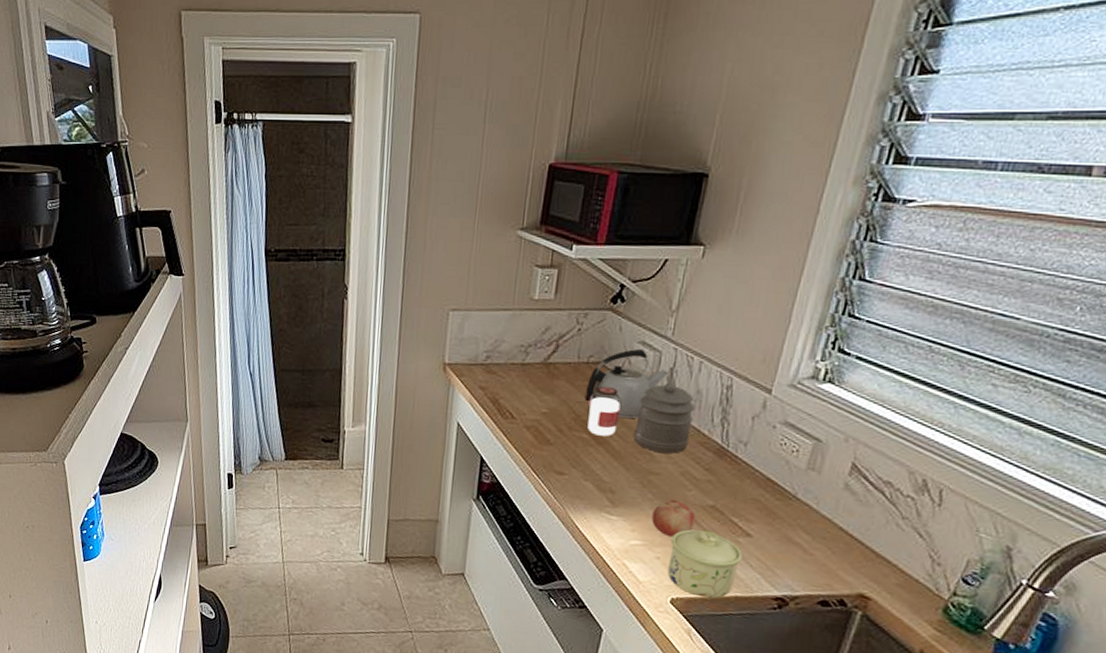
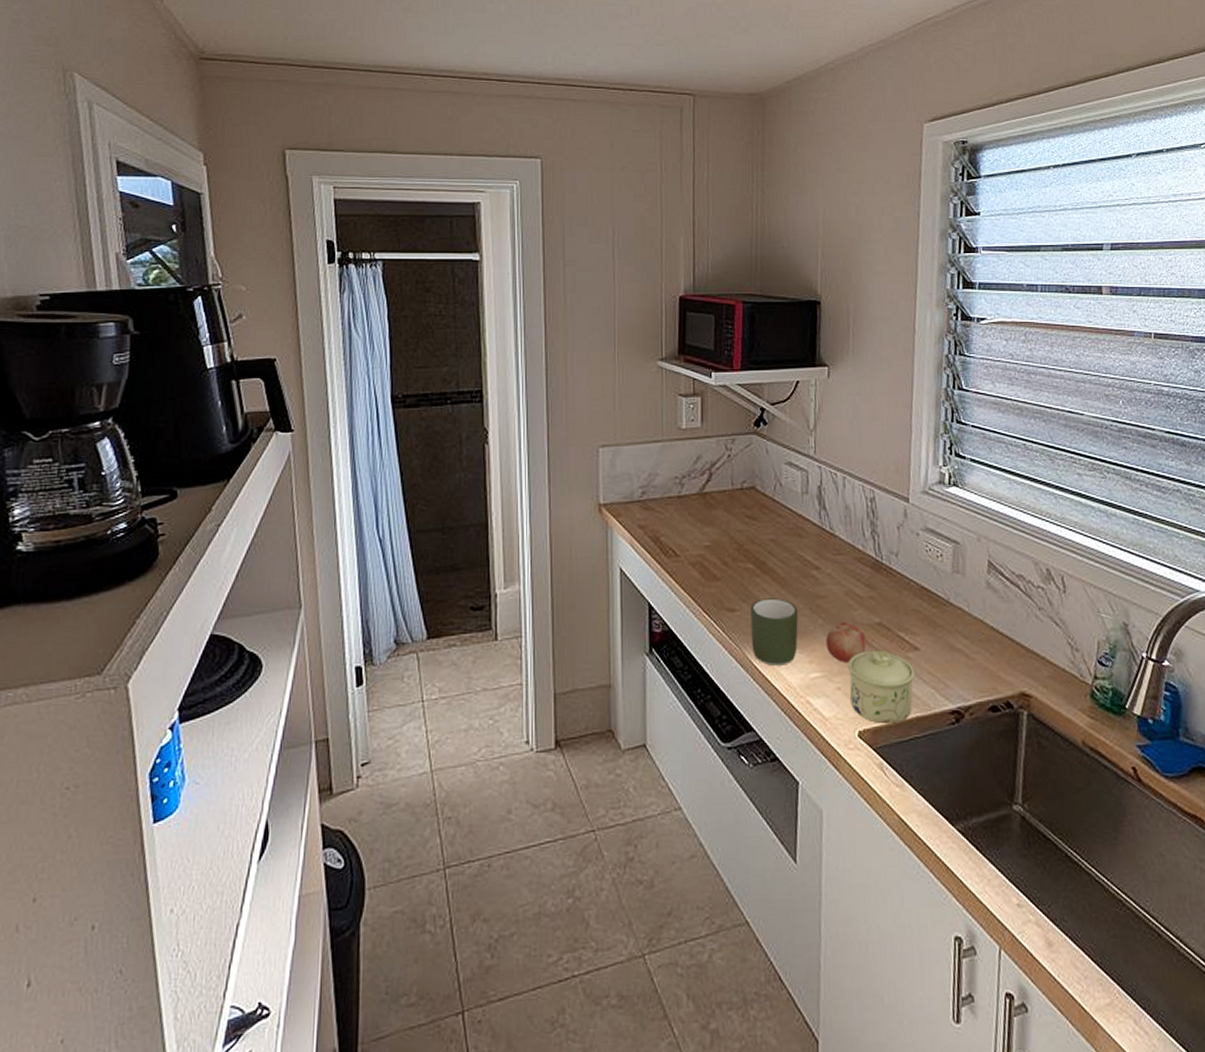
mug: none [575,467,629,530] -> present [750,598,799,666]
kettle: present [584,348,668,419] -> none [743,469,817,543]
jar: present [587,386,622,436] -> none [748,511,780,564]
jar: present [634,382,695,453] -> none [795,500,847,573]

